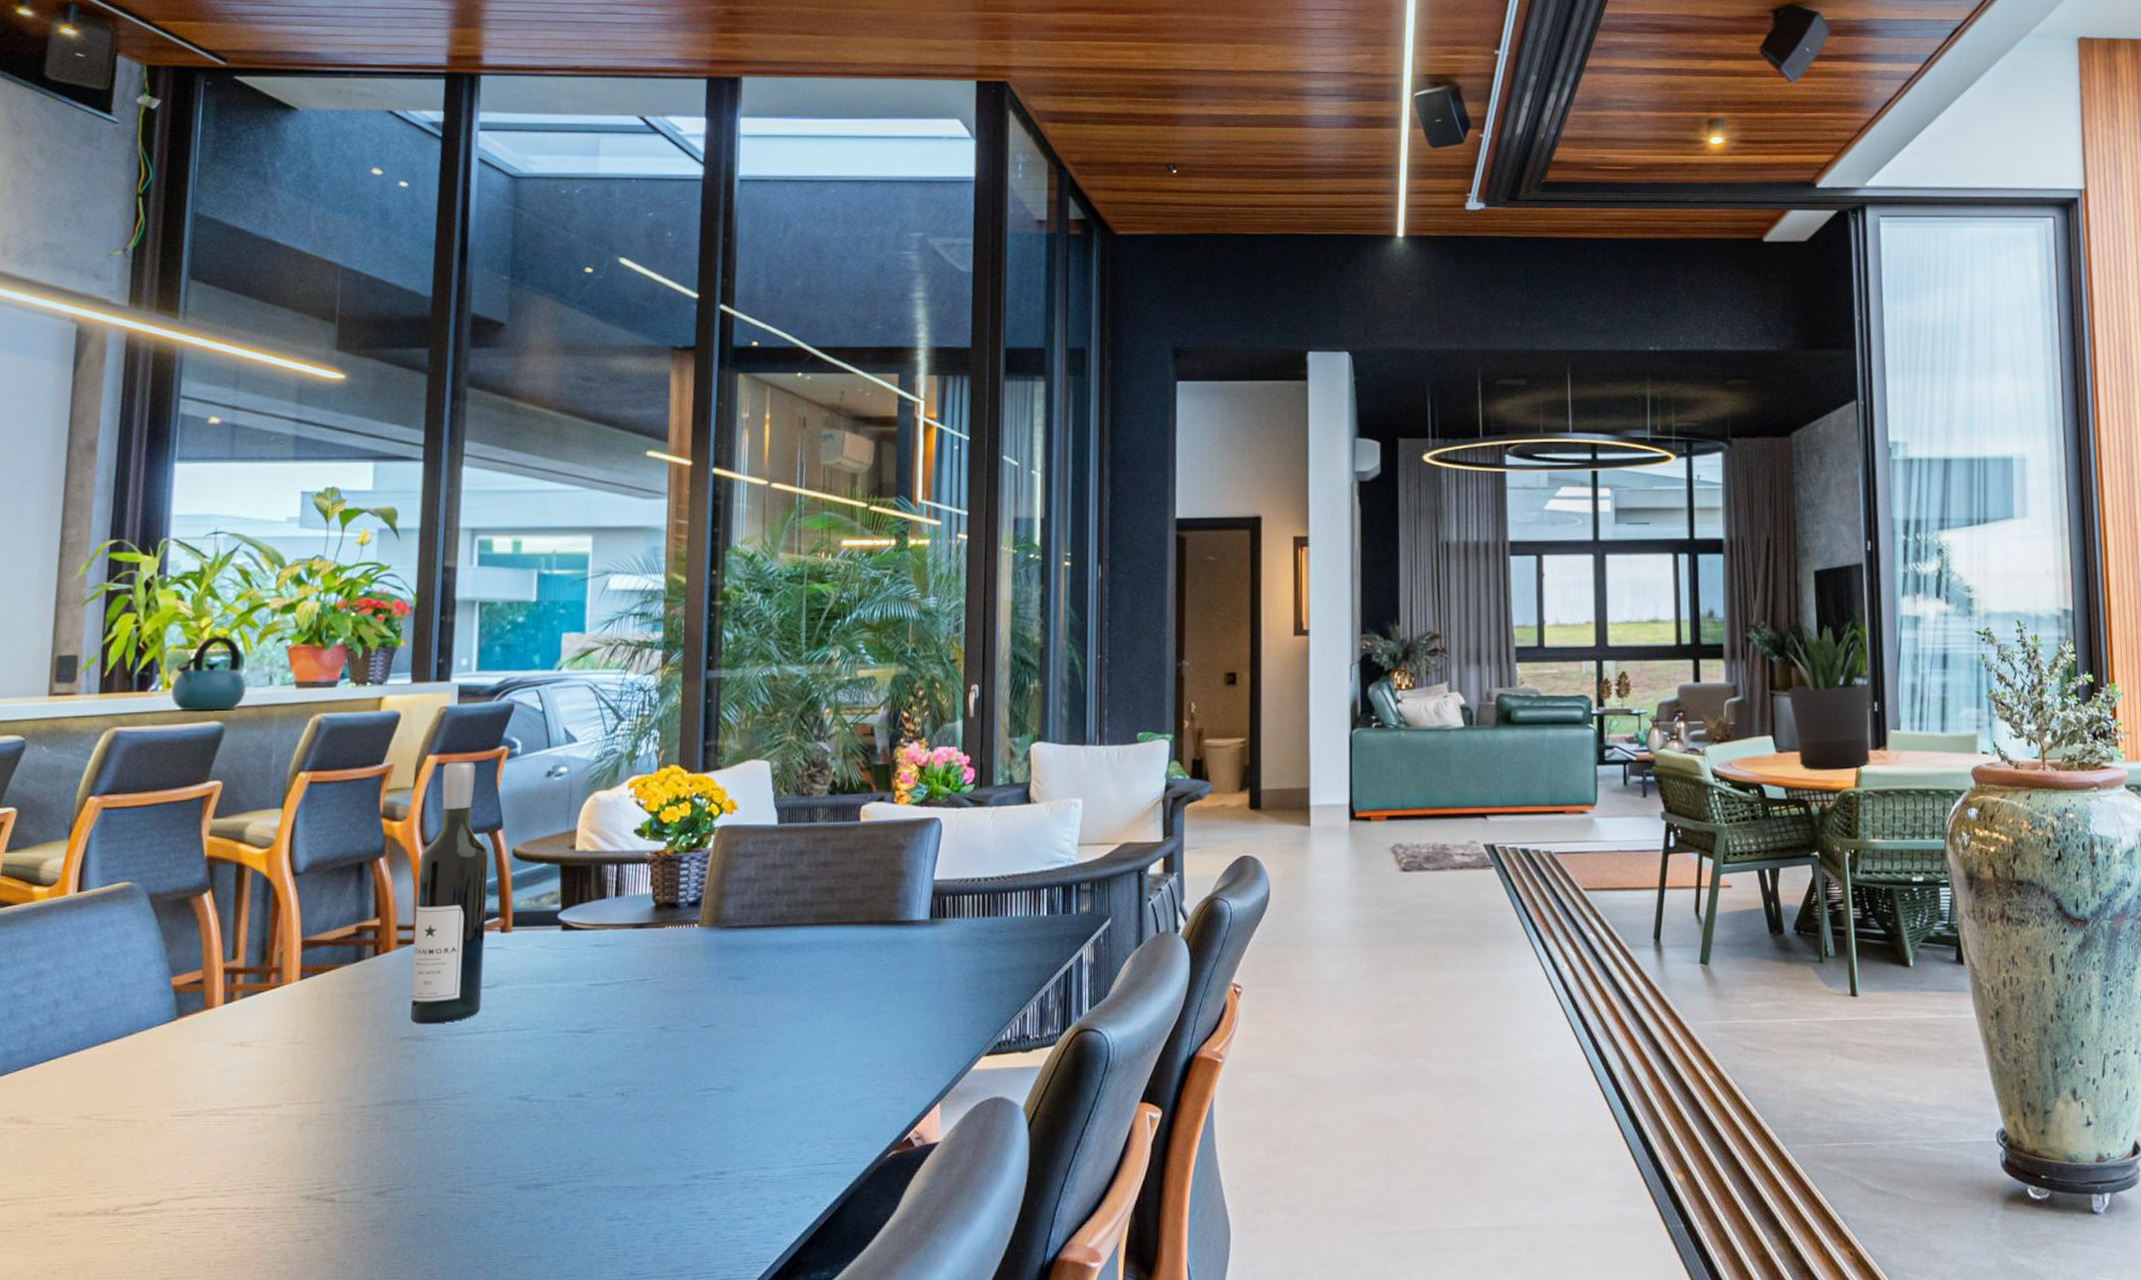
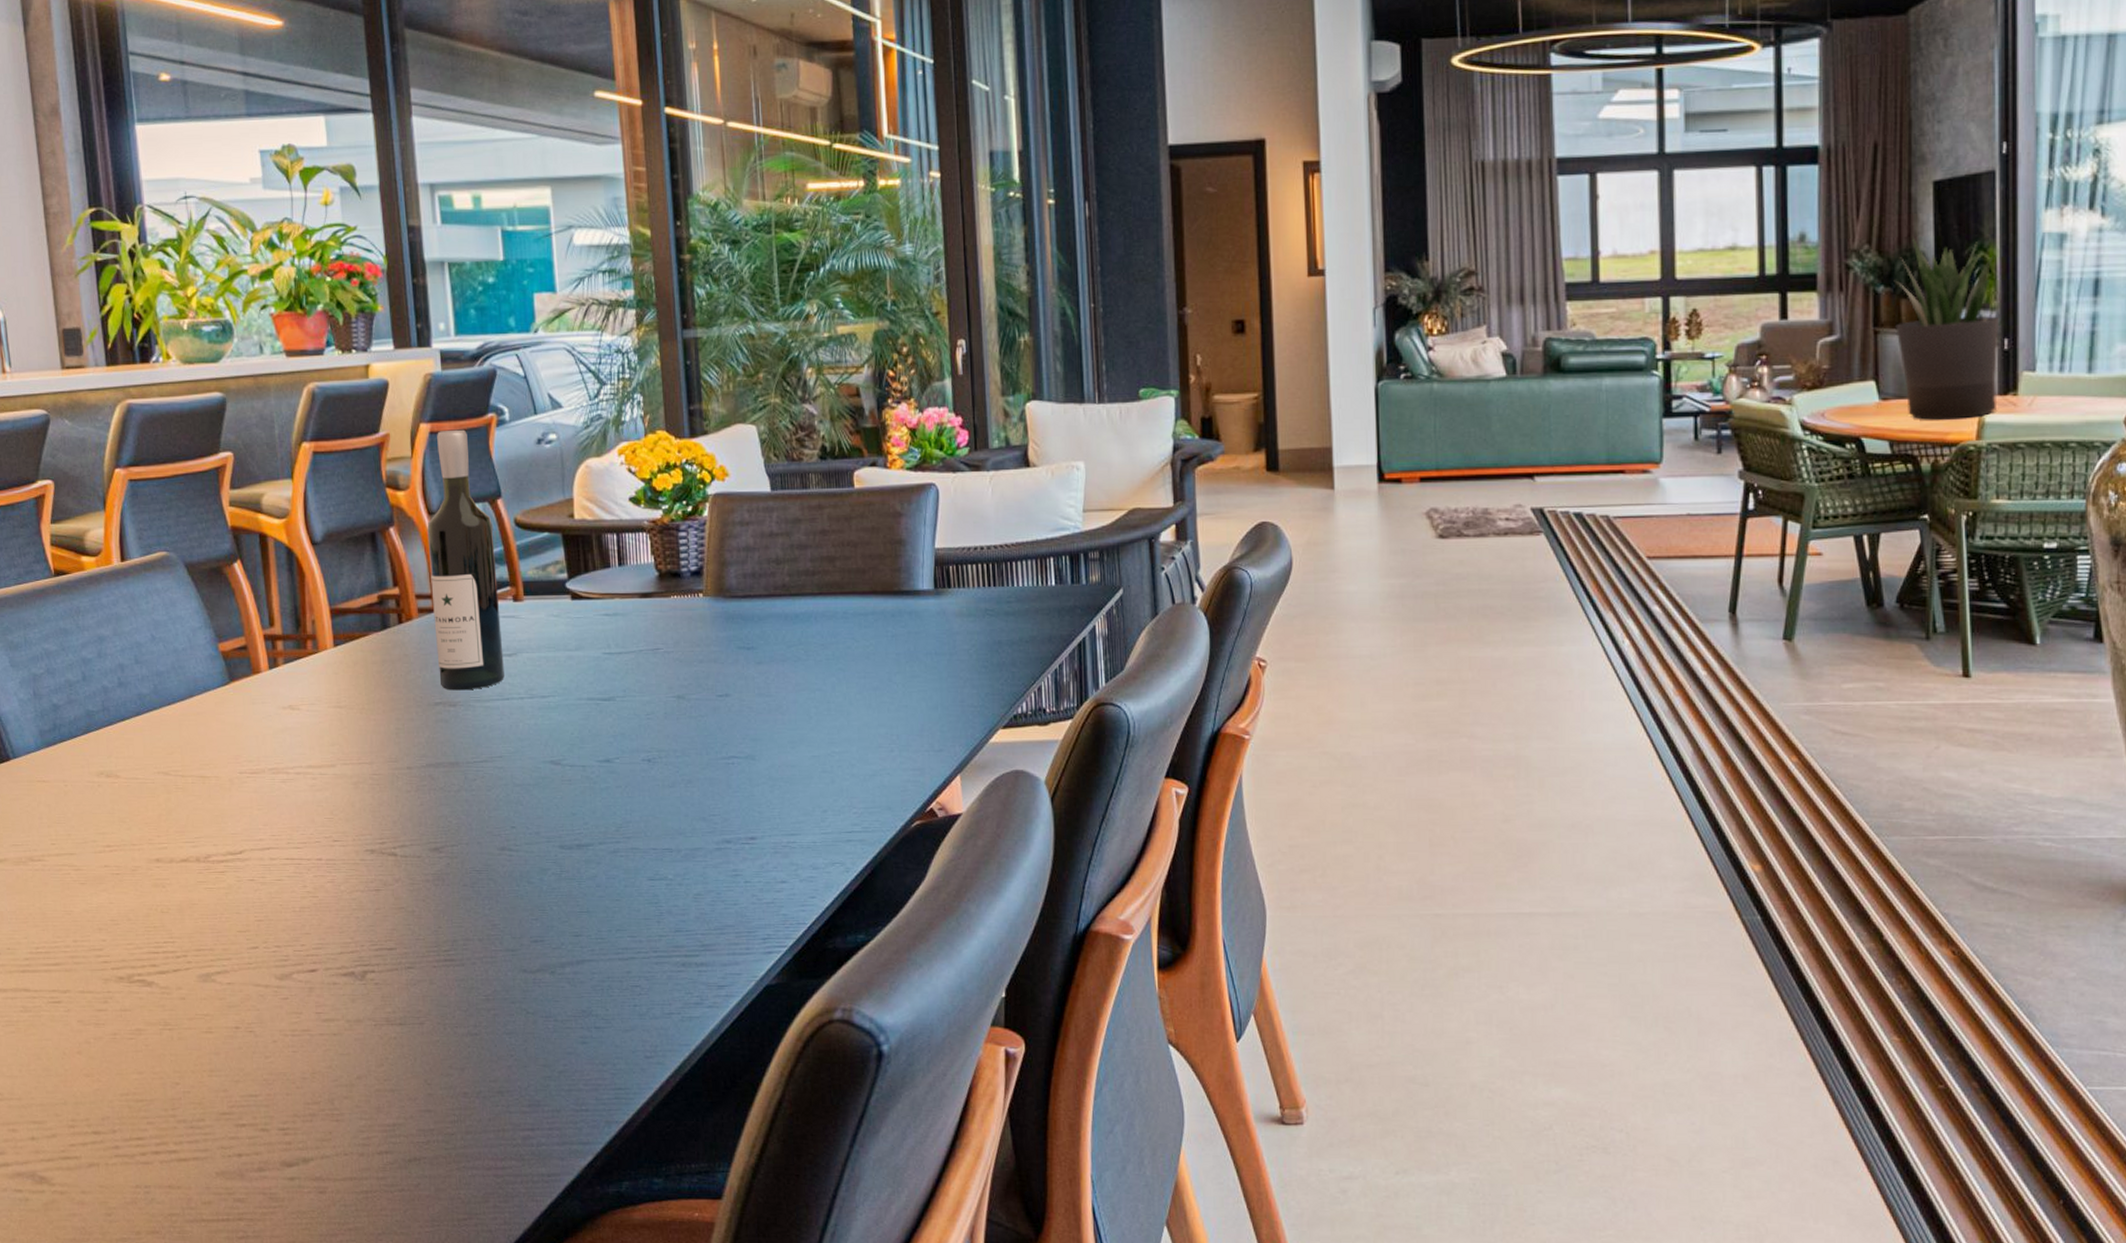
kettle: present [170,636,247,712] -> none [171,305,241,383]

